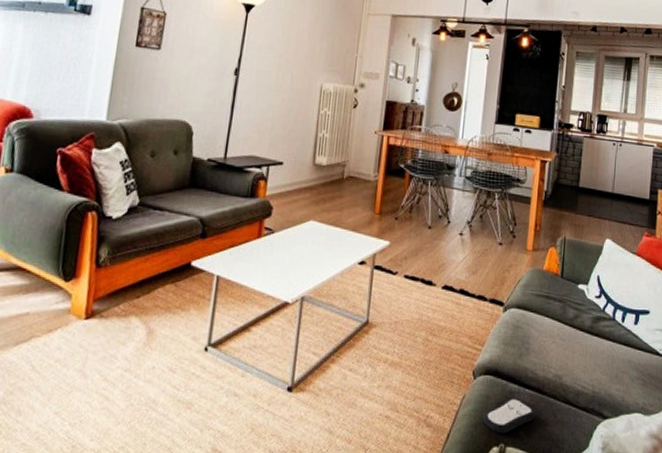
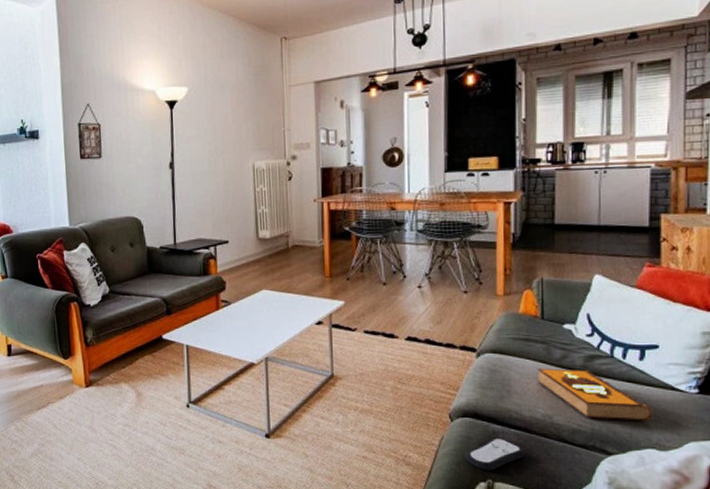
hardback book: none [552,328,641,385] -> present [537,369,652,421]

